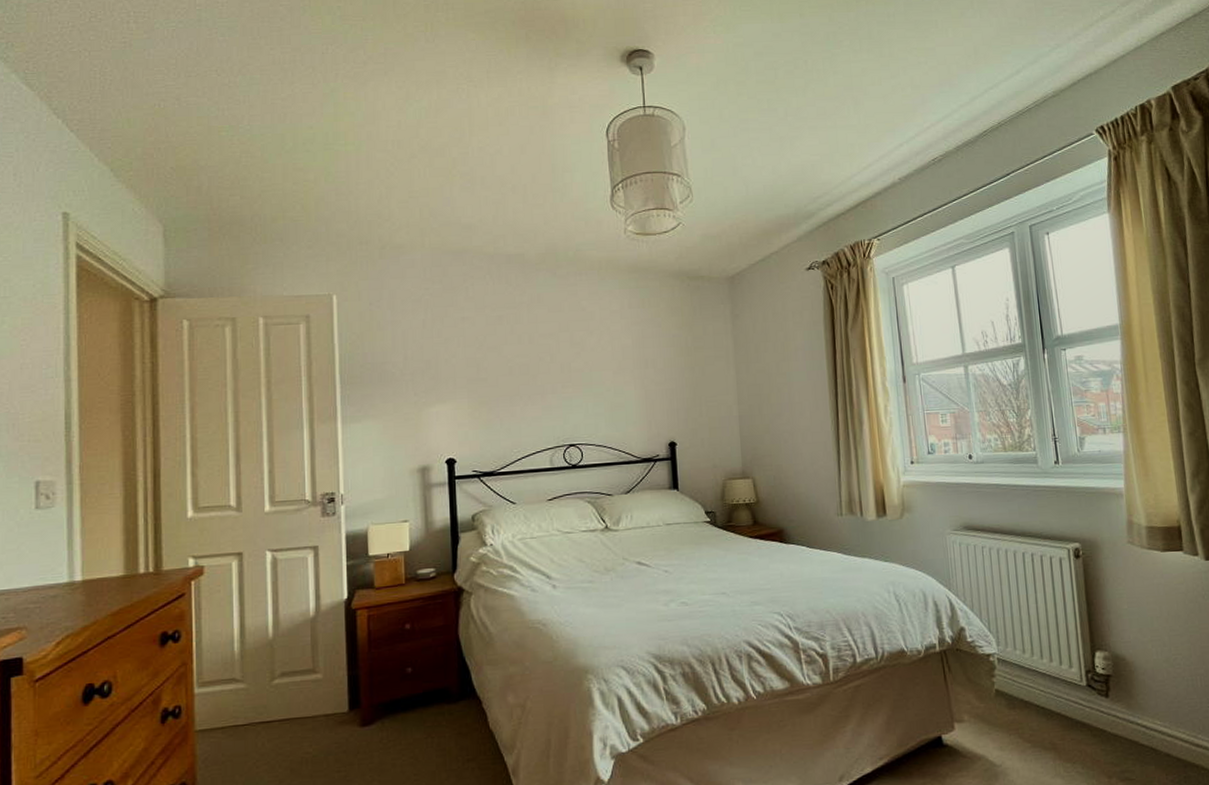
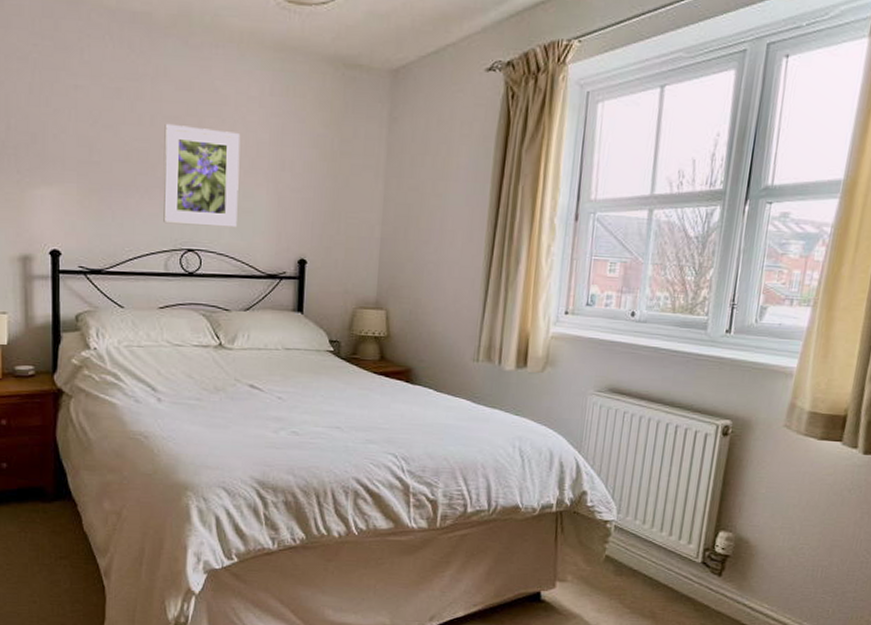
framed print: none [541,340,611,425] -> present [163,123,241,228]

